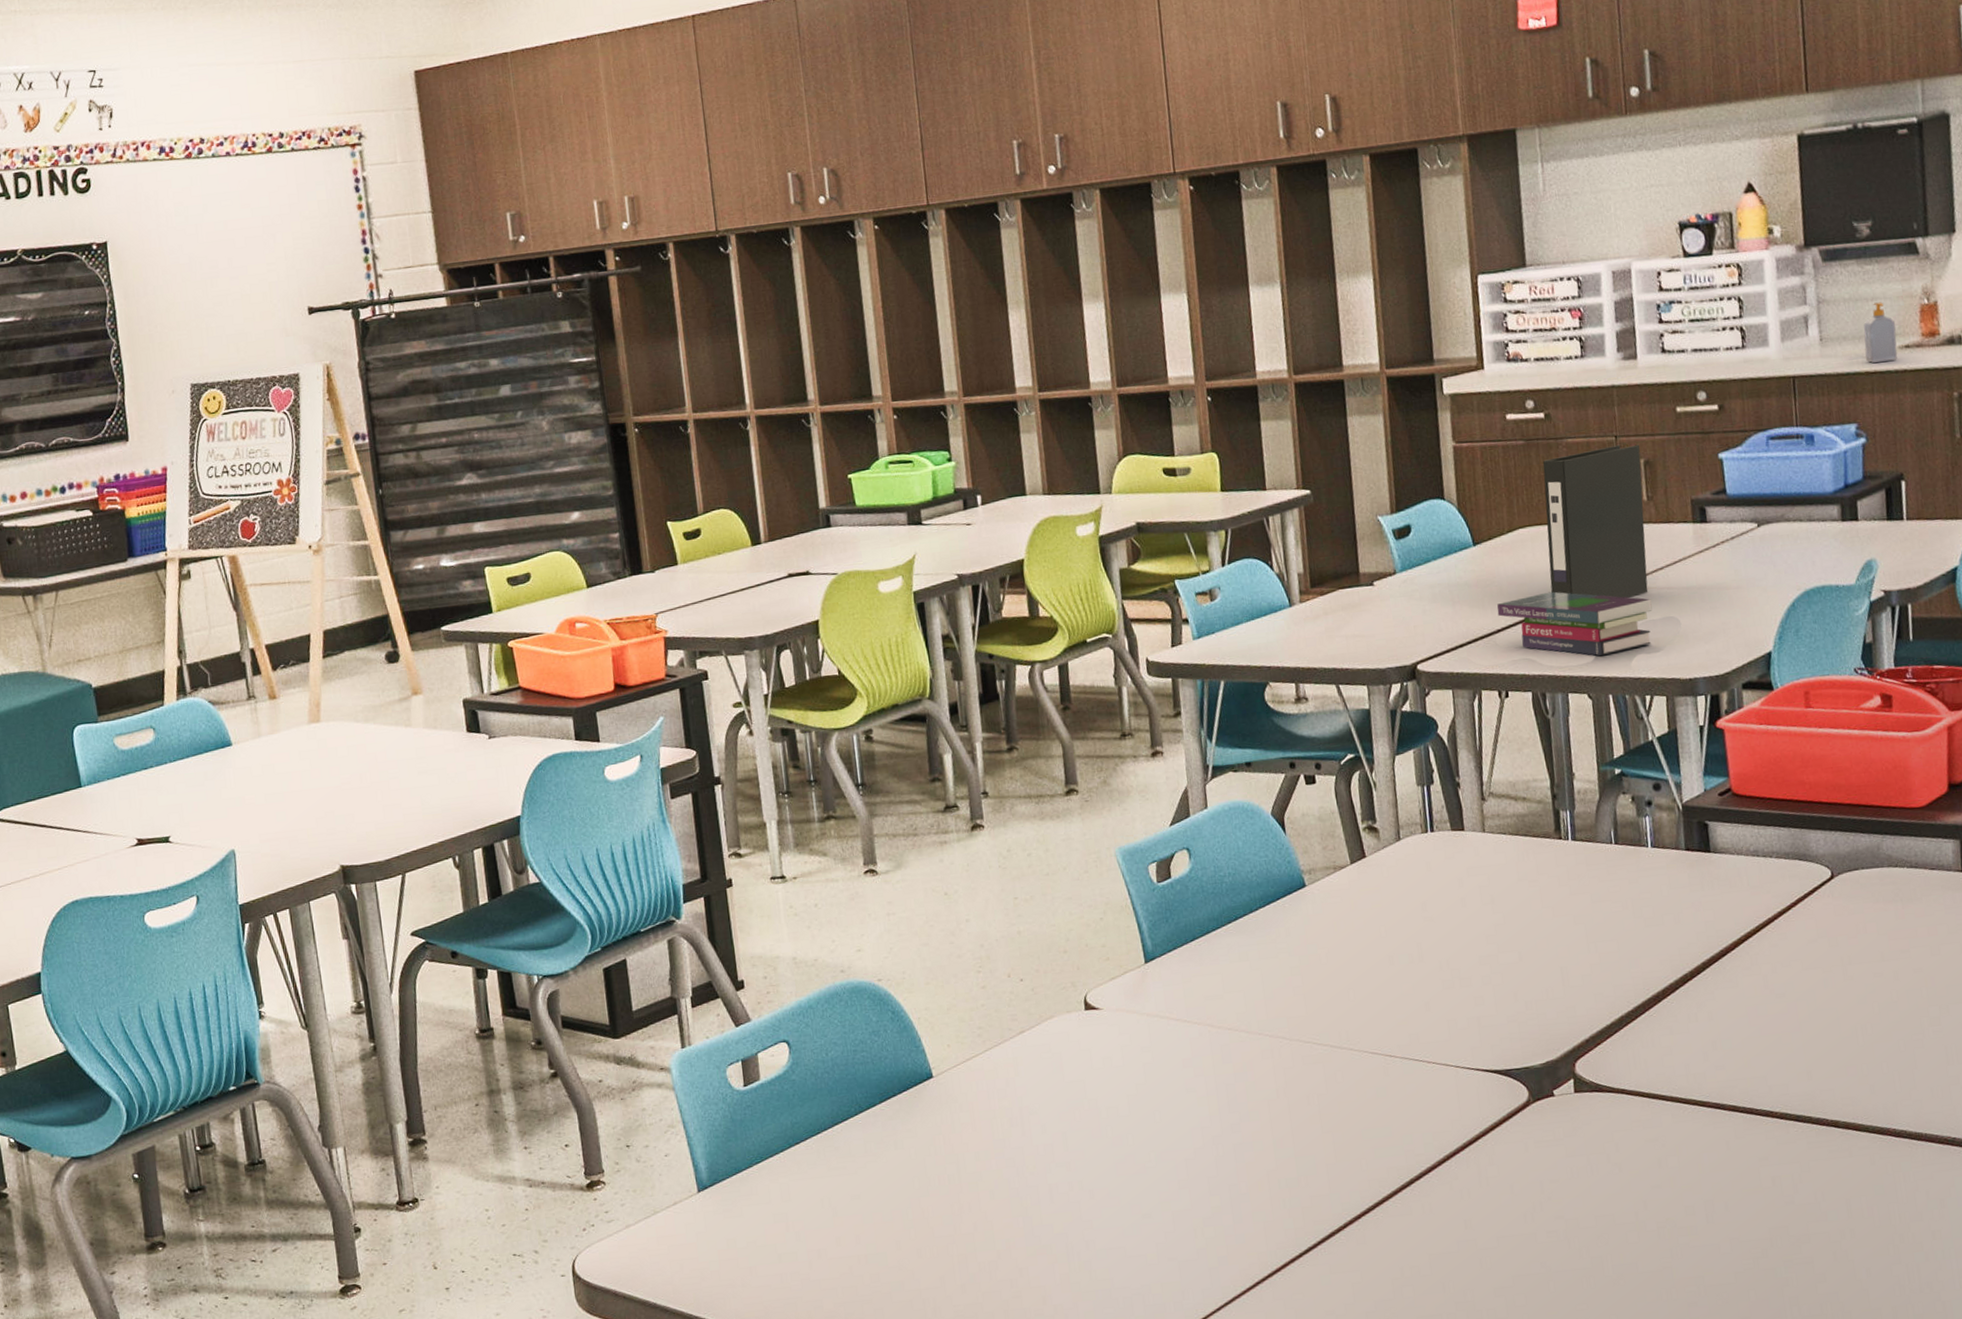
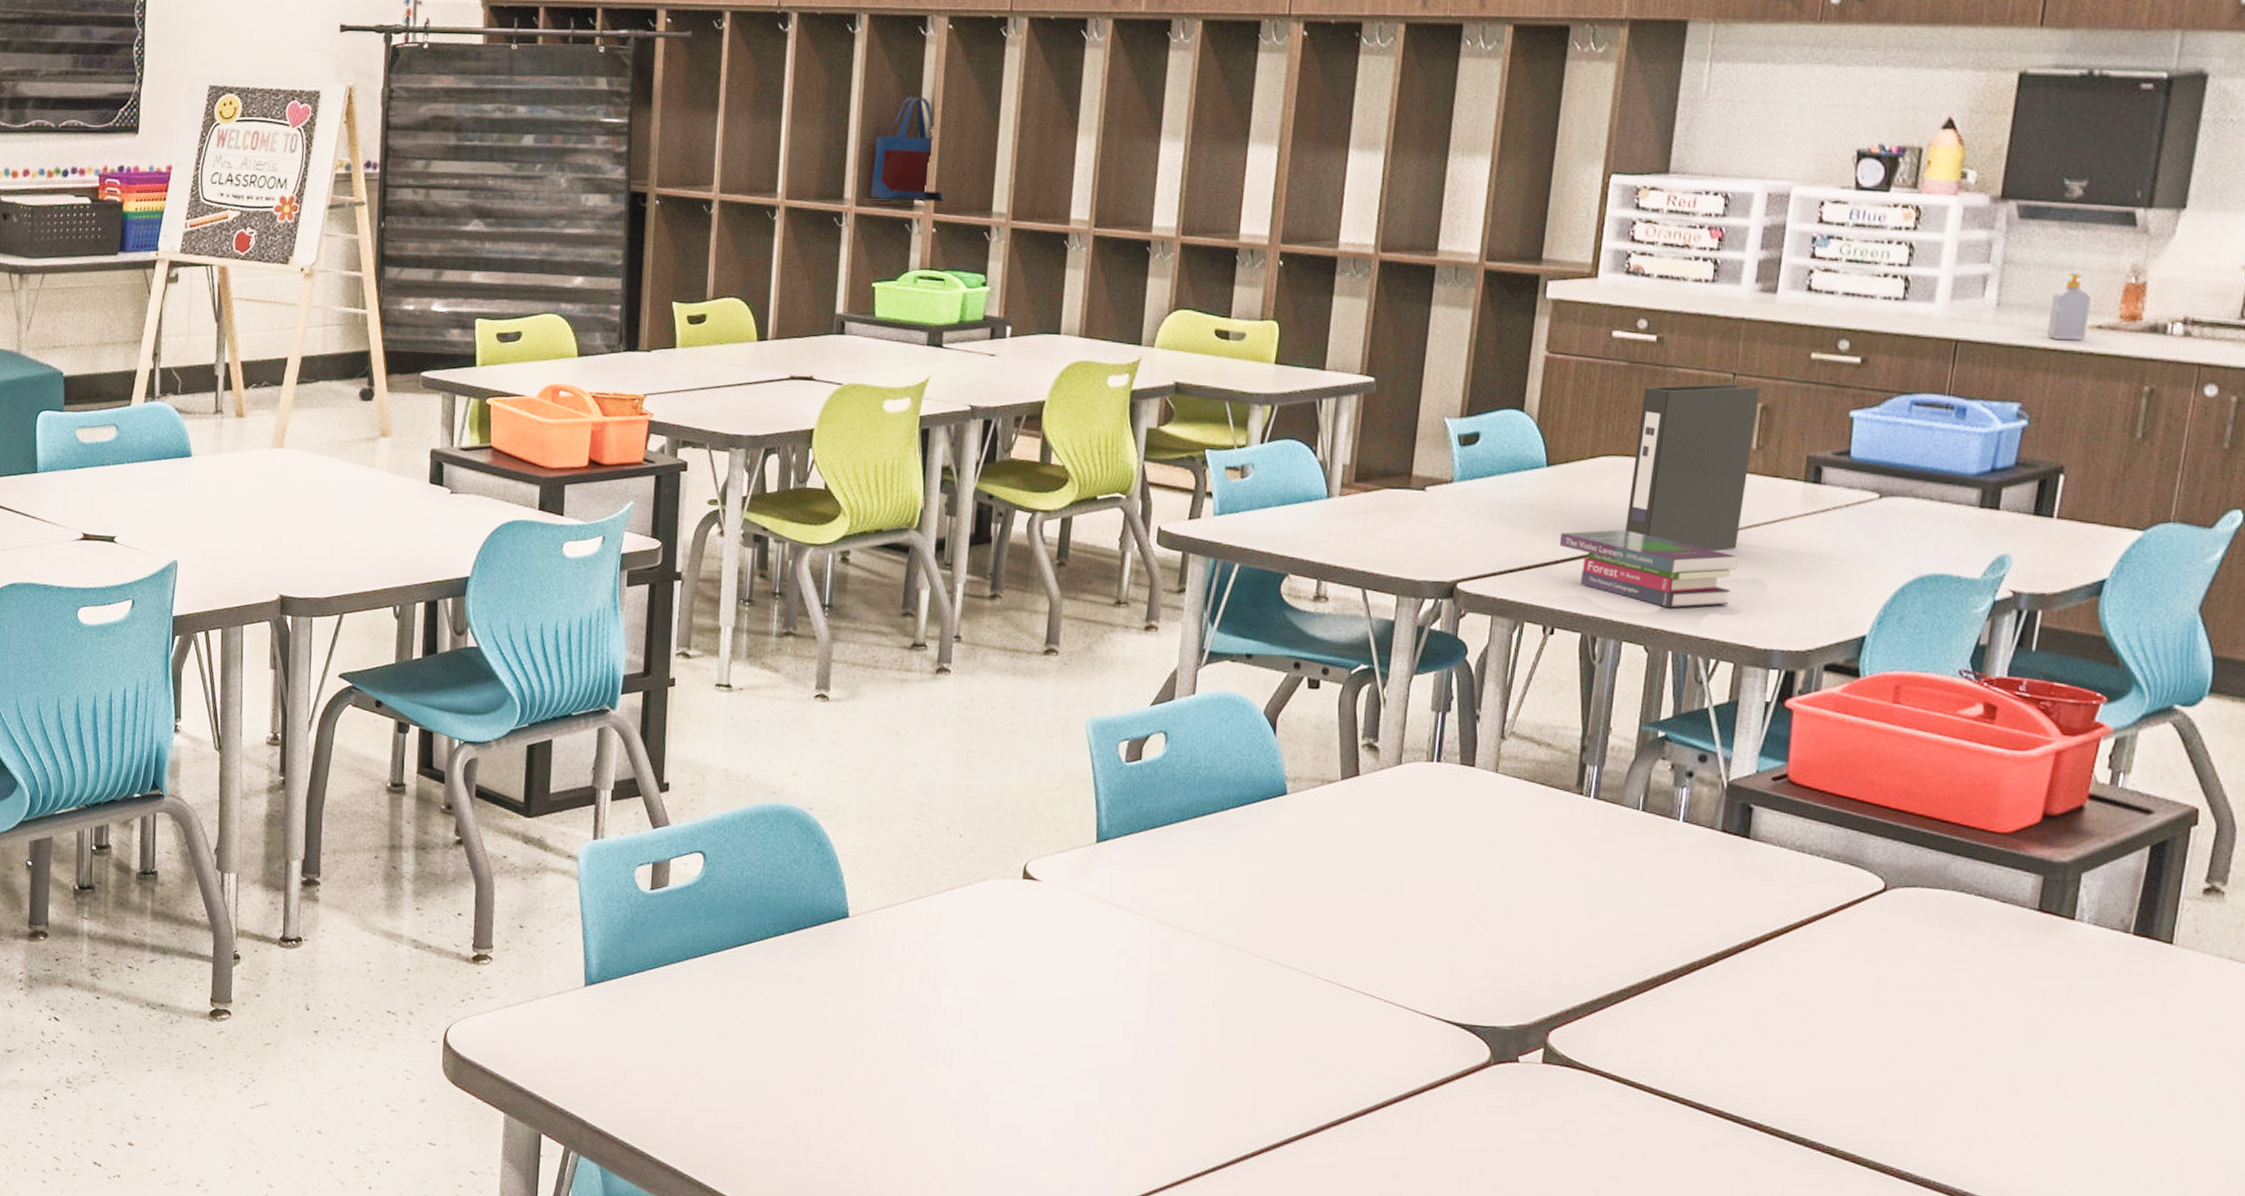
tote bag: none [827,295,899,397] -> present [870,97,944,201]

